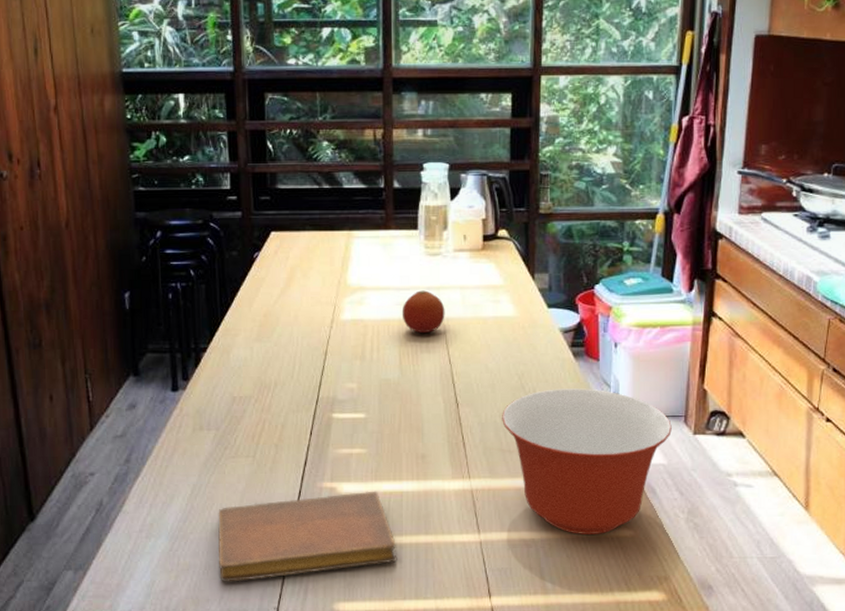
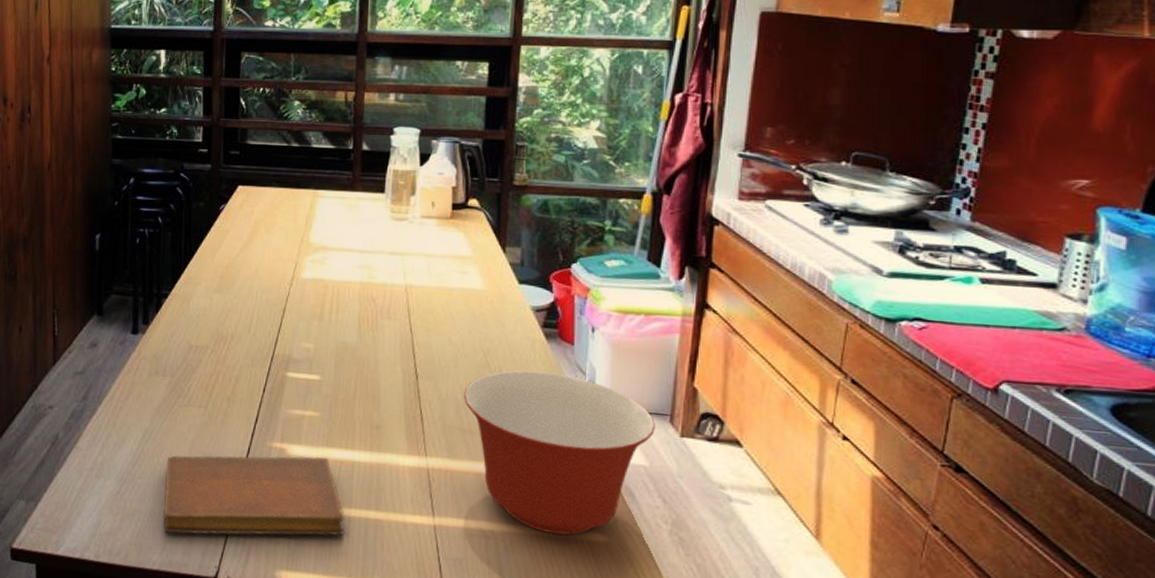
fruit: present [402,290,445,334] -> none [363,255,409,299]

